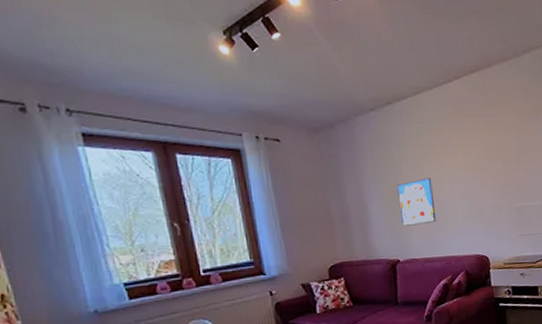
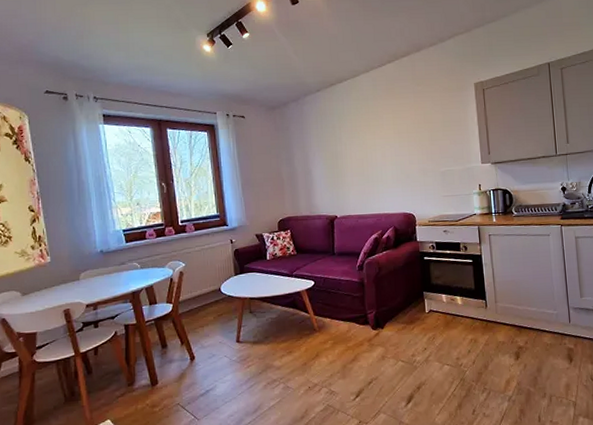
wall art: present [397,178,437,226] -> none [337,146,370,187]

